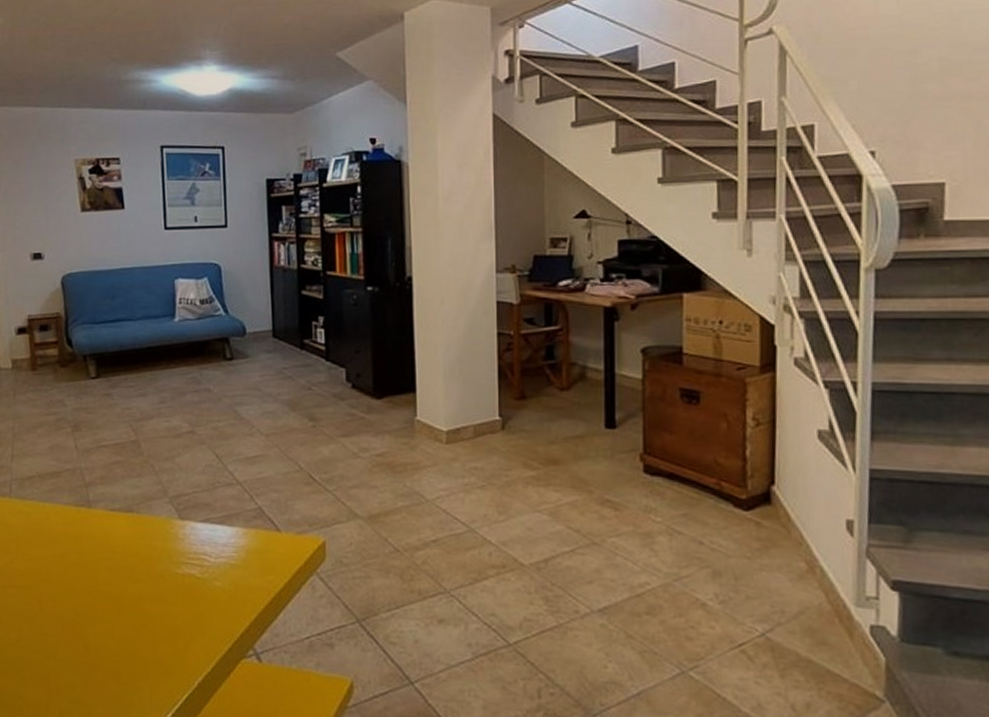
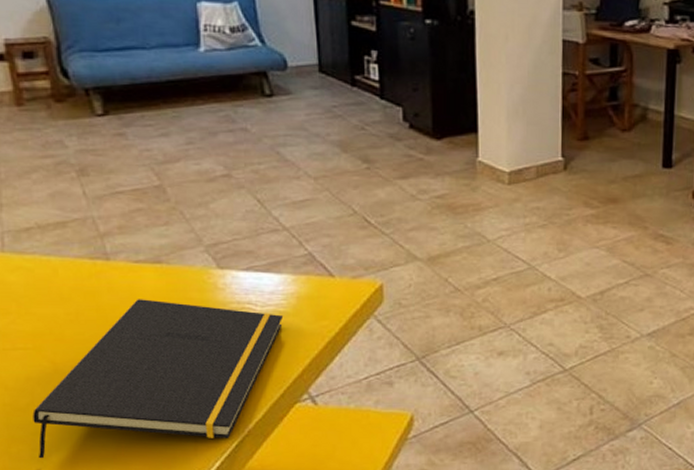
notepad: none [19,545,234,695] -> present [33,299,284,459]

